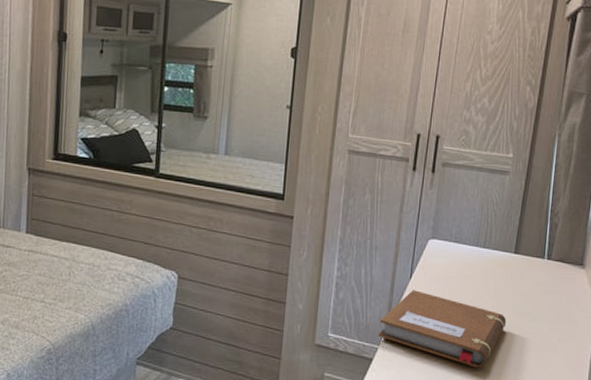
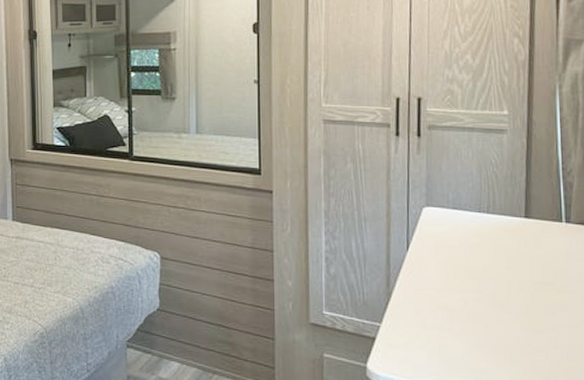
notebook: present [379,290,507,368] -> none [379,262,527,346]

